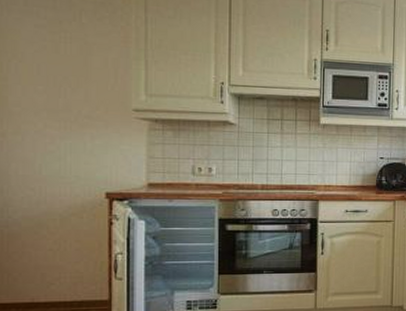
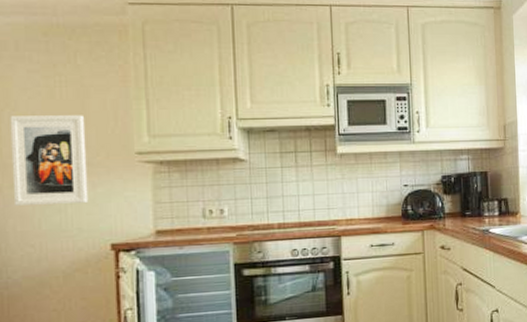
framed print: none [16,67,87,153] -> present [10,115,89,206]

